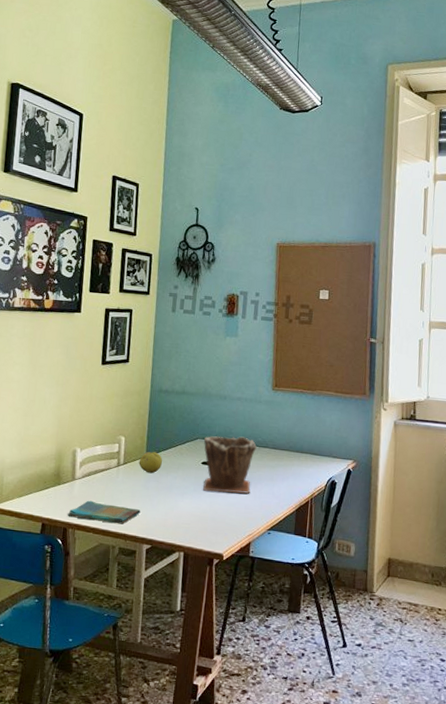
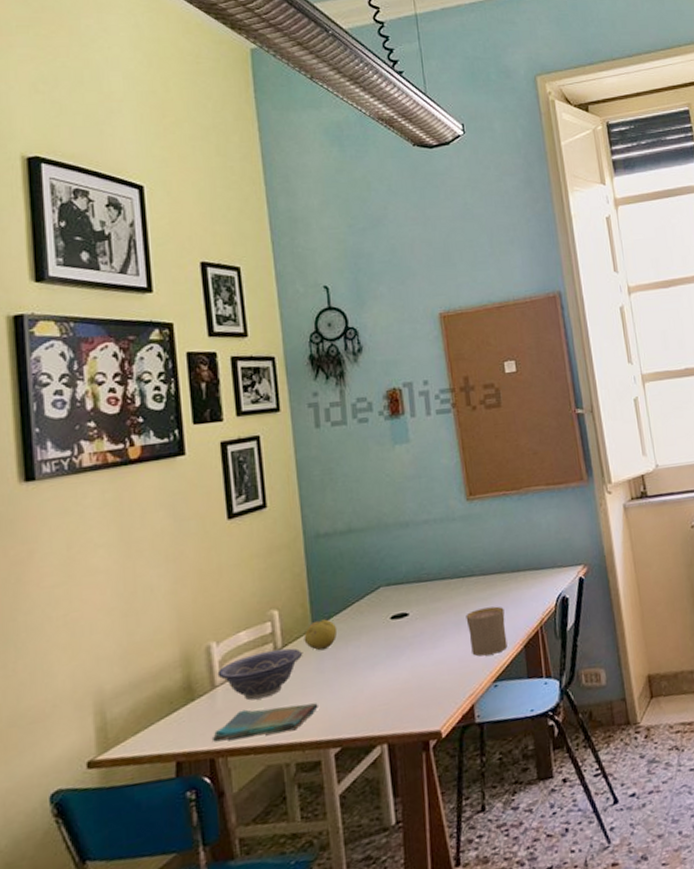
decorative bowl: none [77,463,136,496] -> present [217,648,302,701]
plant pot: present [202,436,257,494] -> none [388,569,462,654]
cup: none [256,473,286,510] -> present [466,606,508,657]

